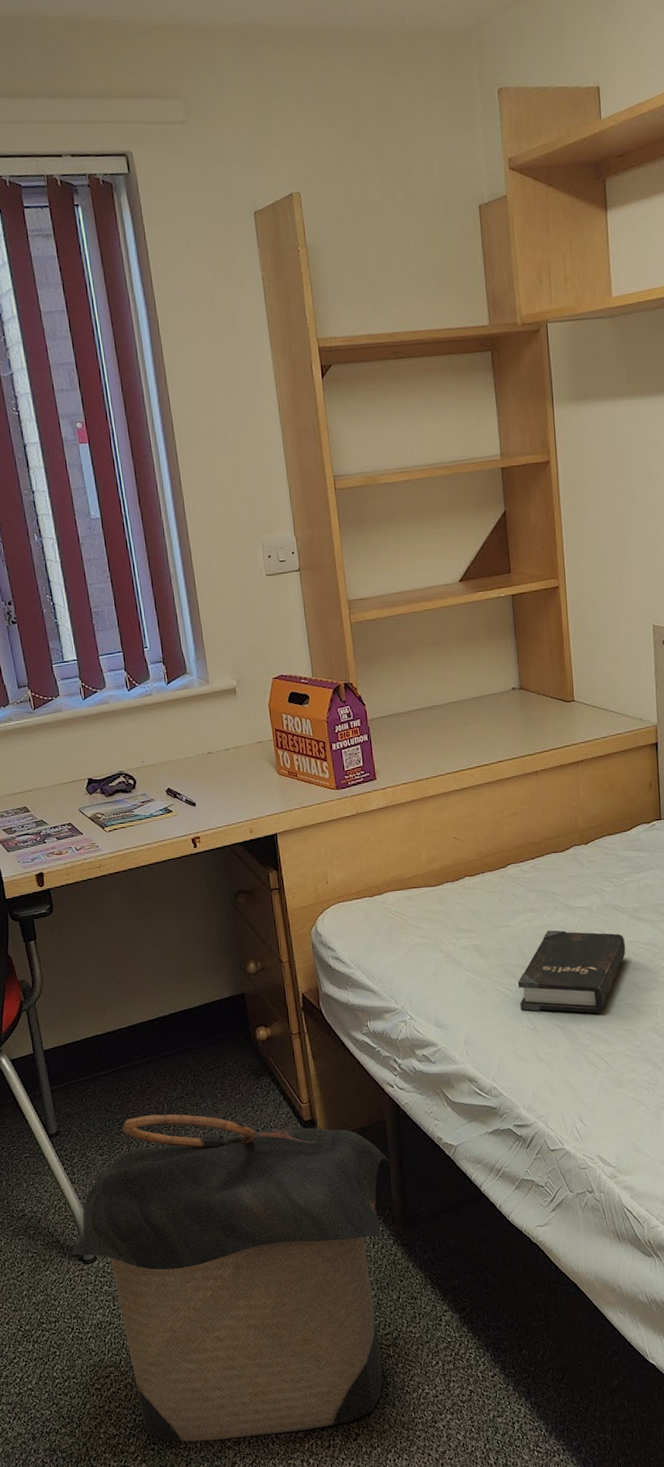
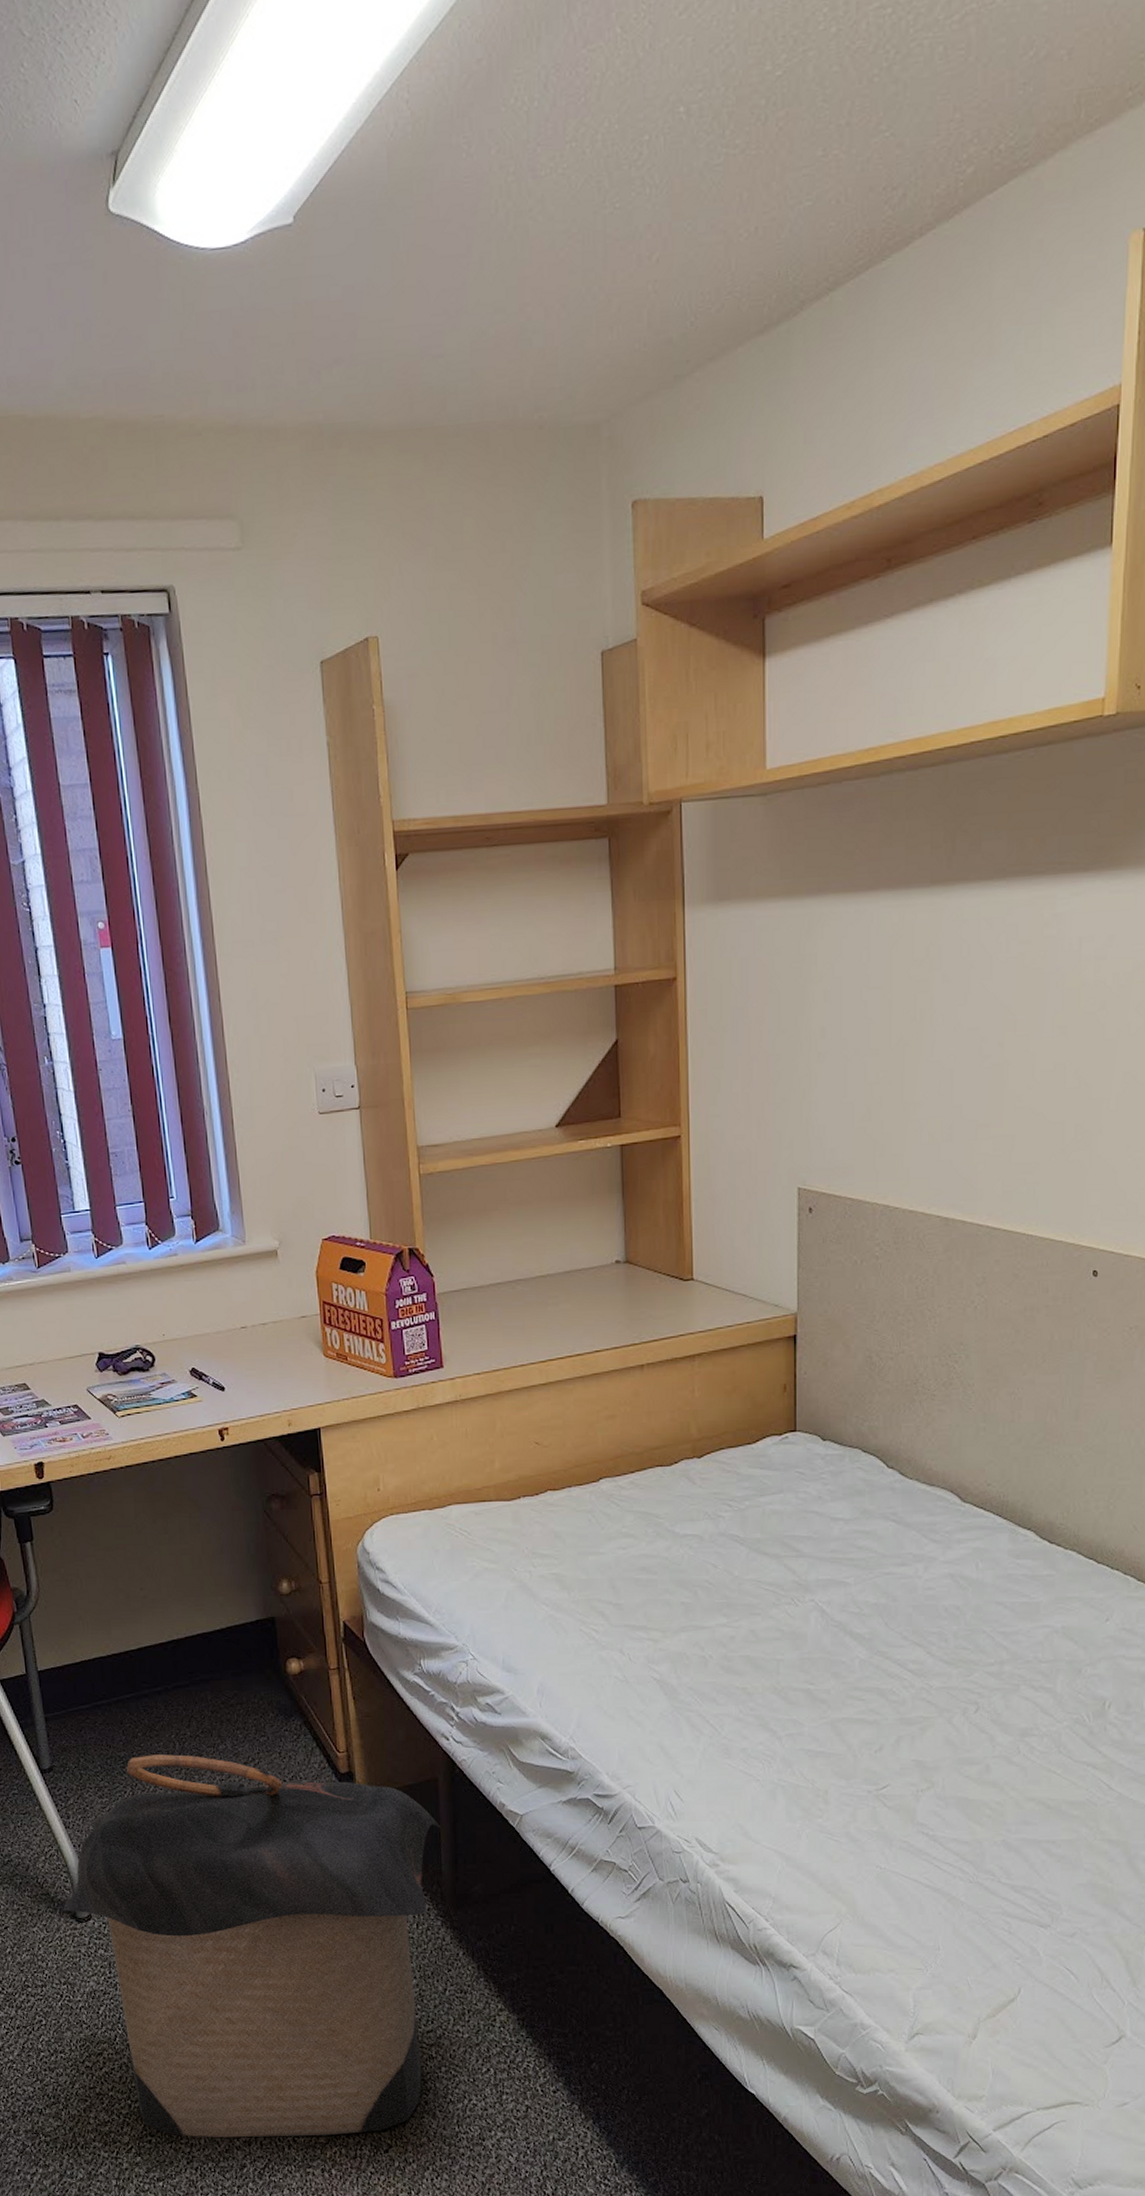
hardback book: present [517,930,626,1014] -> none [606,1561,744,1666]

